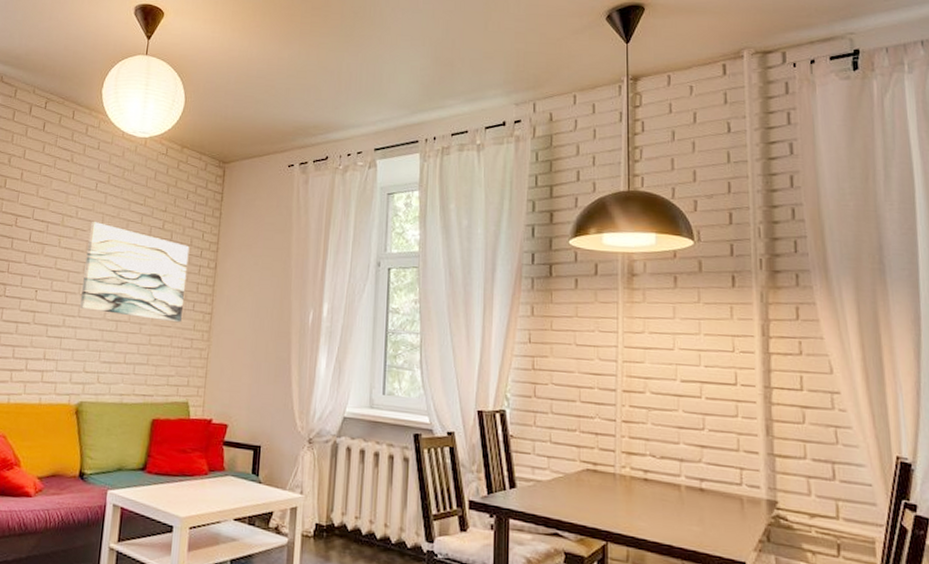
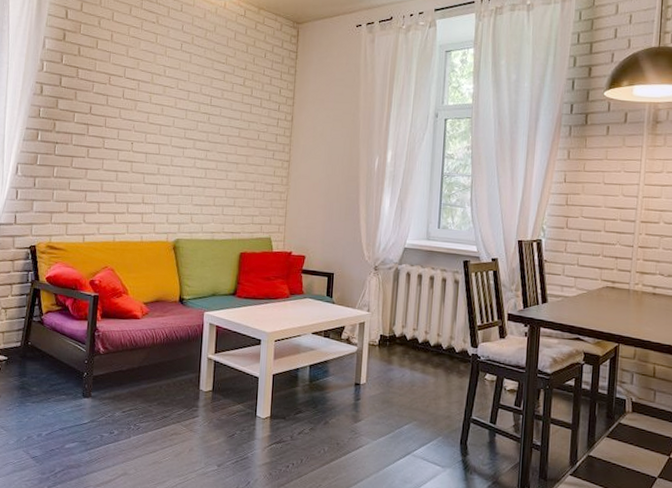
wall art: present [80,222,190,323] -> none [172,80,268,170]

